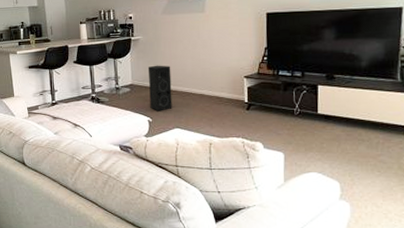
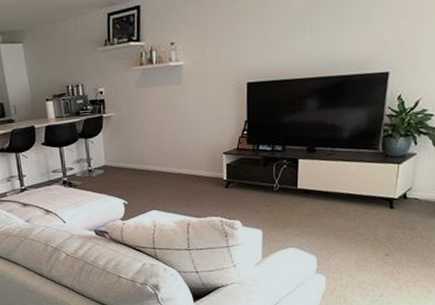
speaker: present [147,65,172,111] -> none [121,143,149,193]

